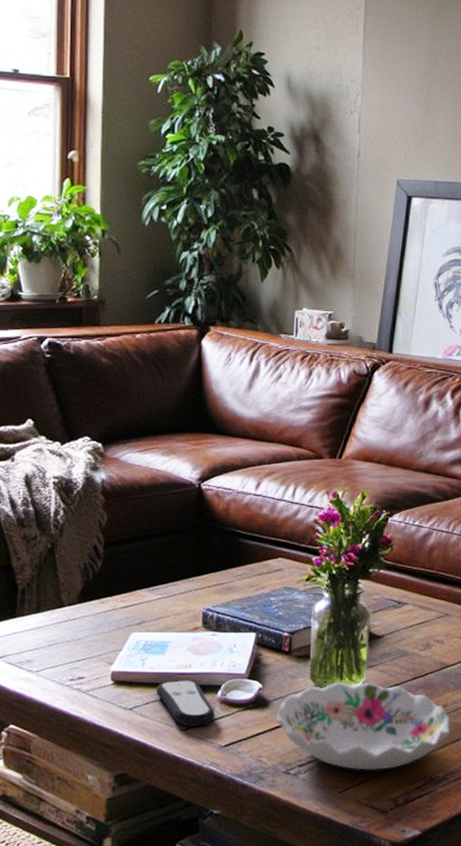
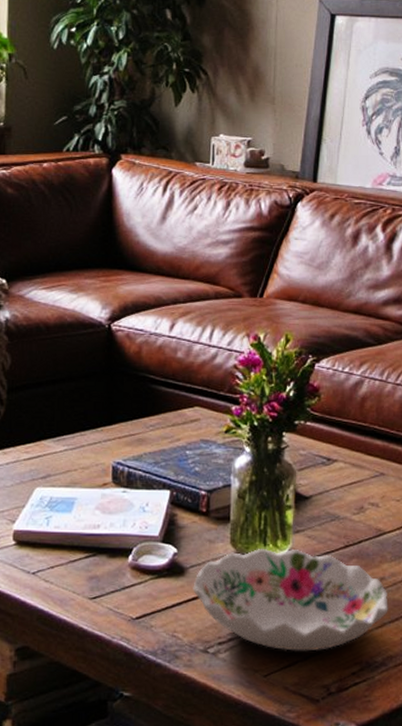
remote control: present [156,680,215,727] -> none [61,542,126,595]

